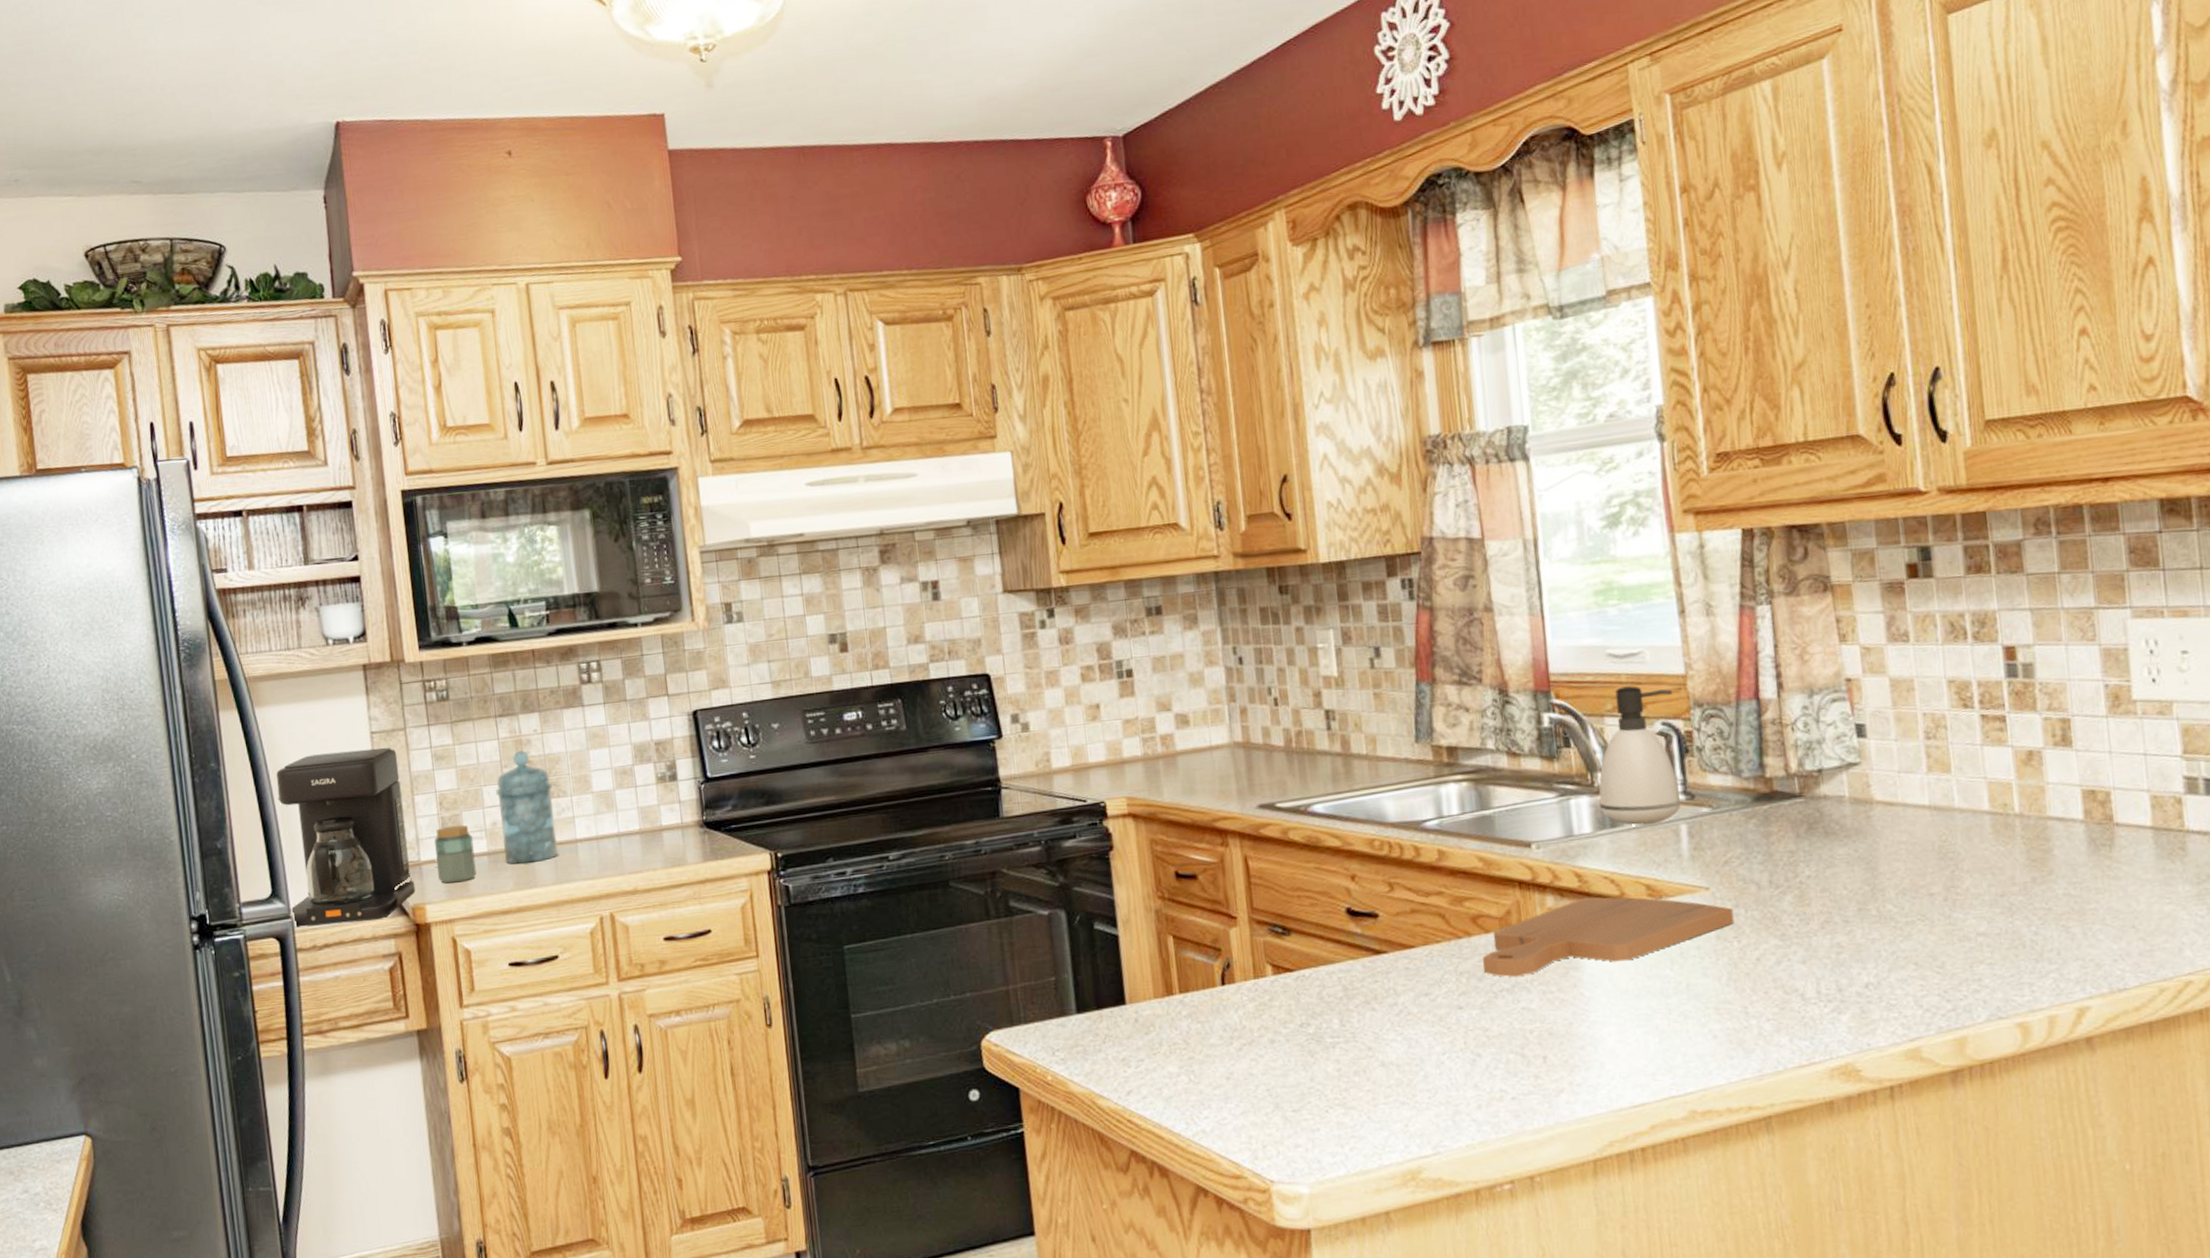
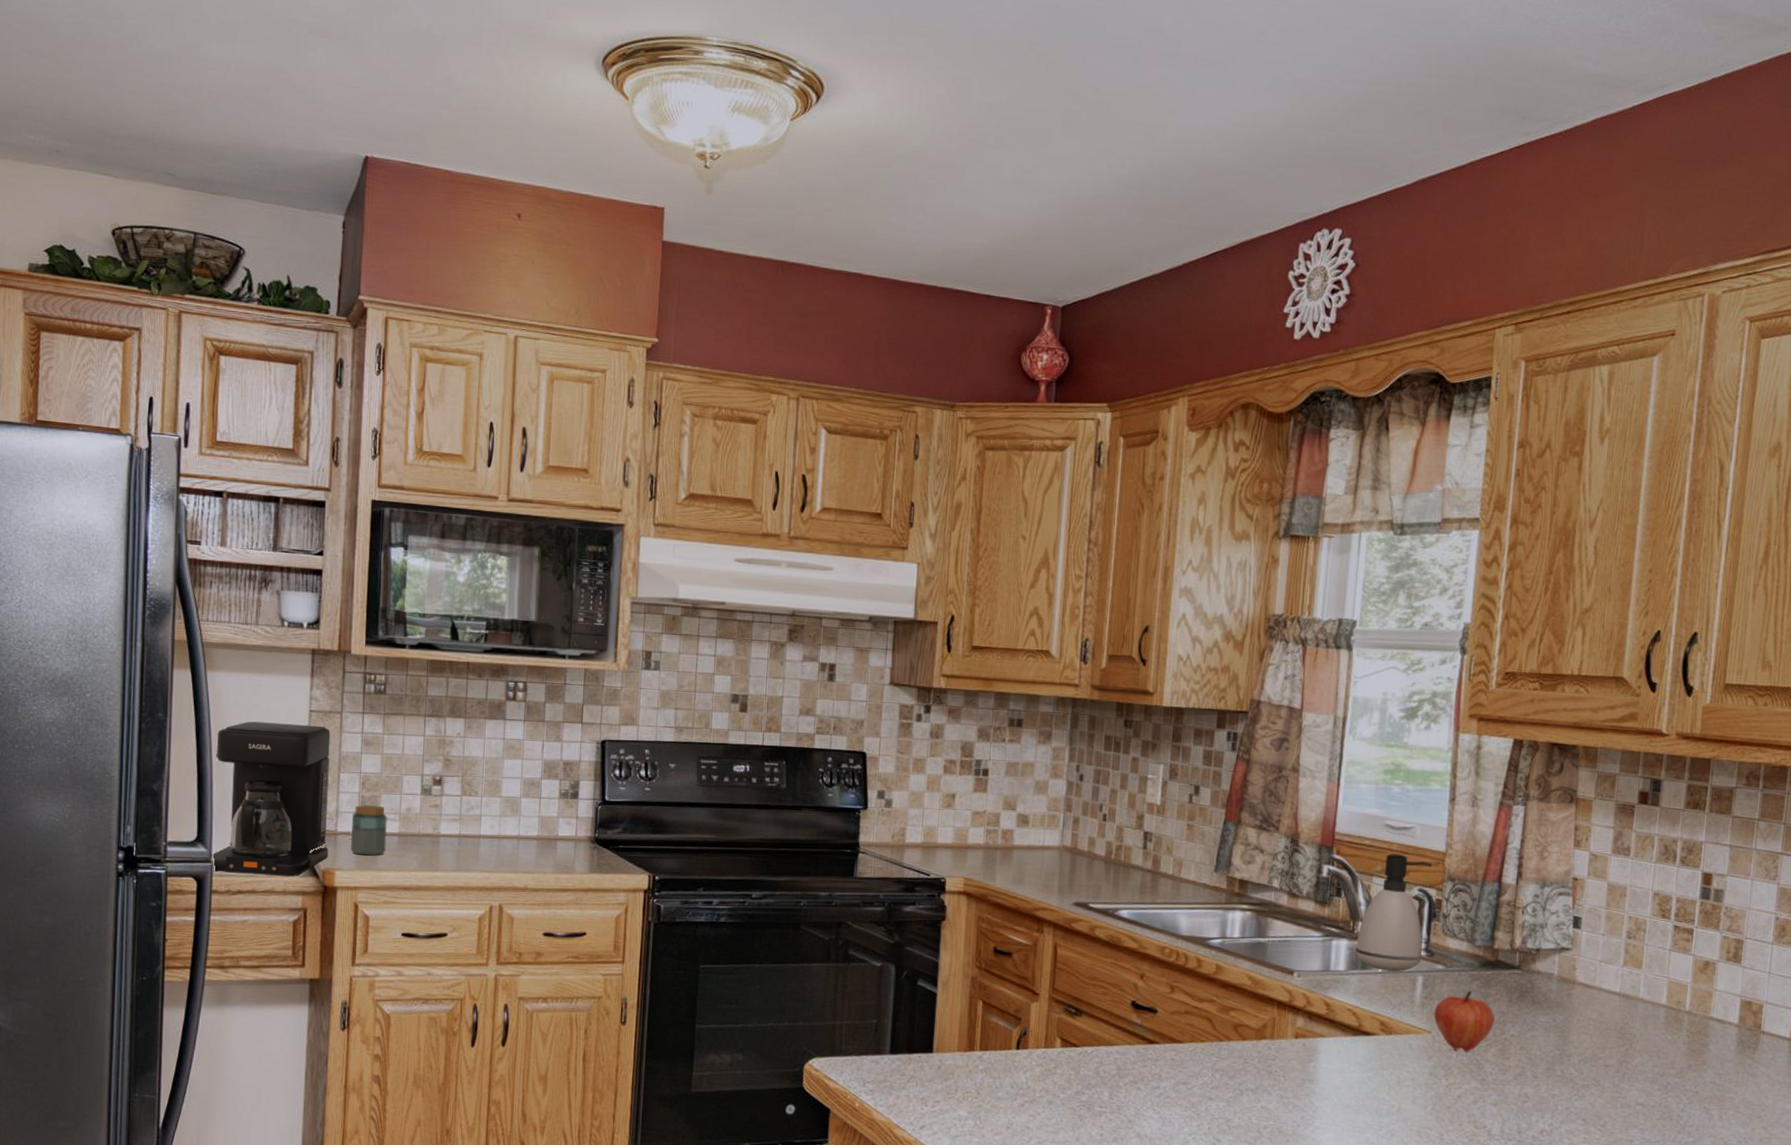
canister: present [496,750,559,864] -> none [414,749,466,850]
cutting board: present [1482,896,1735,977] -> none [1235,1023,1447,1082]
fruit: none [1707,831,1784,905] -> present [1433,990,1495,1051]

